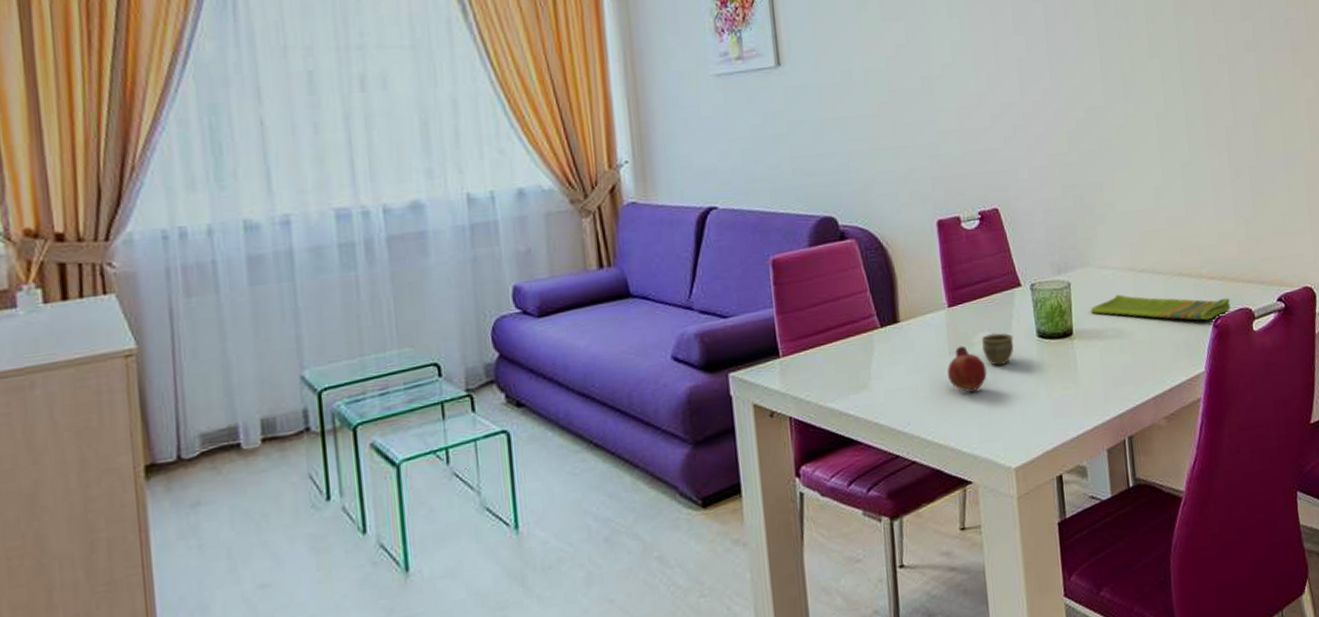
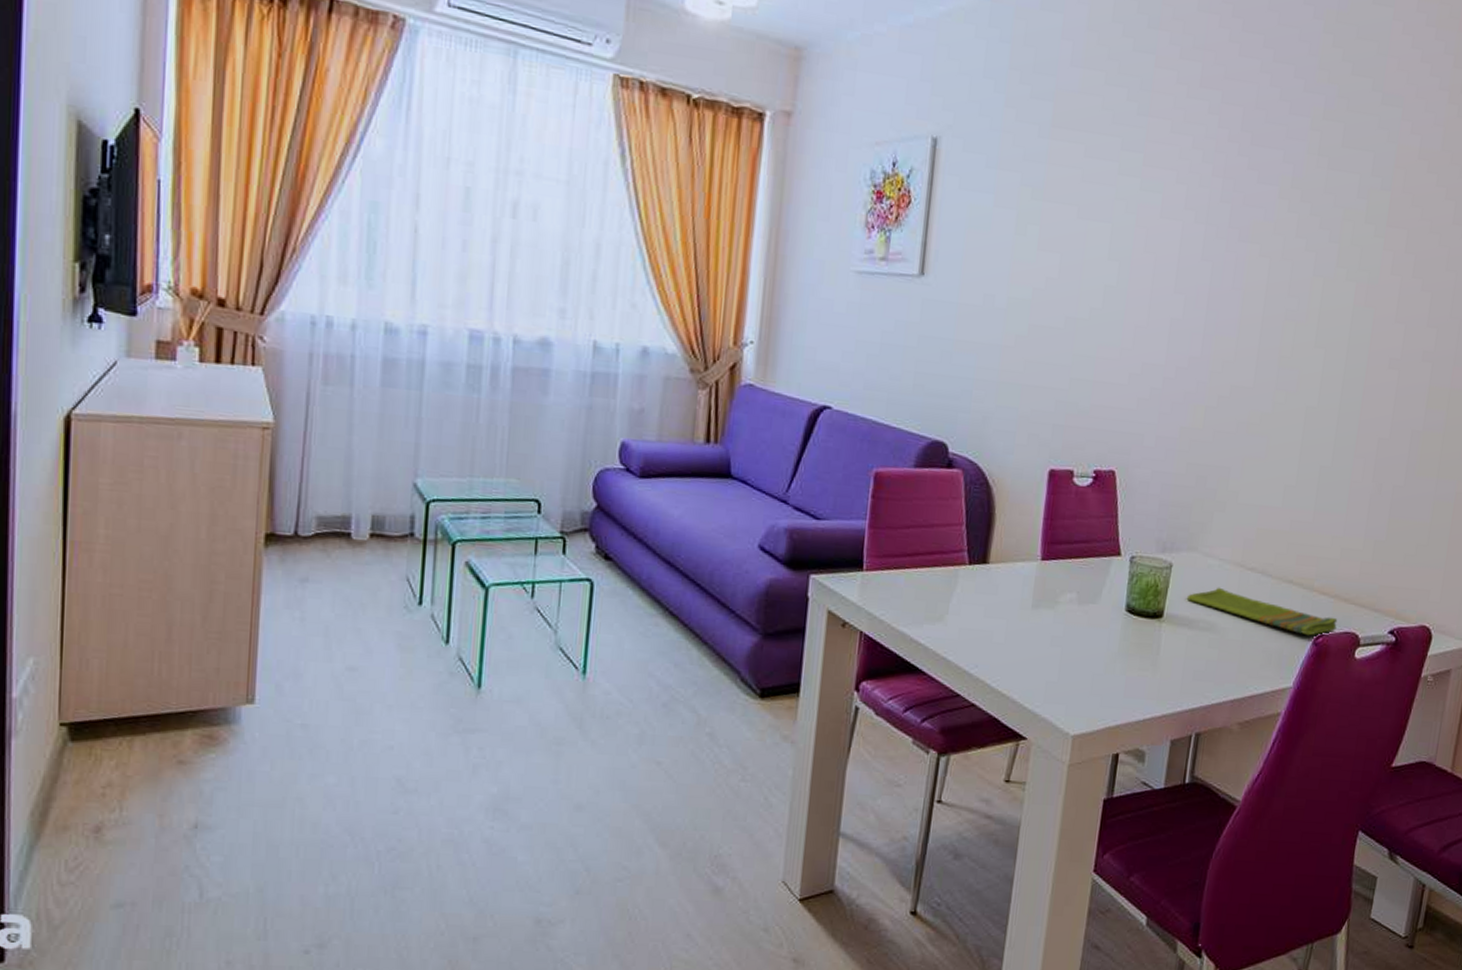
fruit: present [947,345,987,393] -> none [1025,601,1066,651]
cup: present [982,332,1014,366] -> none [1066,596,1101,631]

